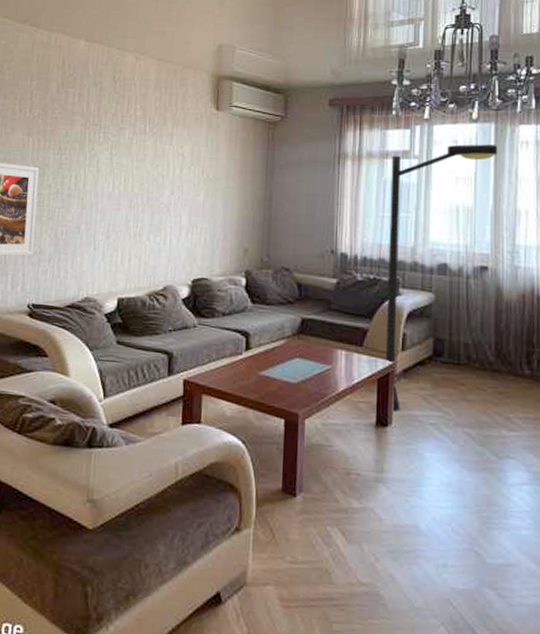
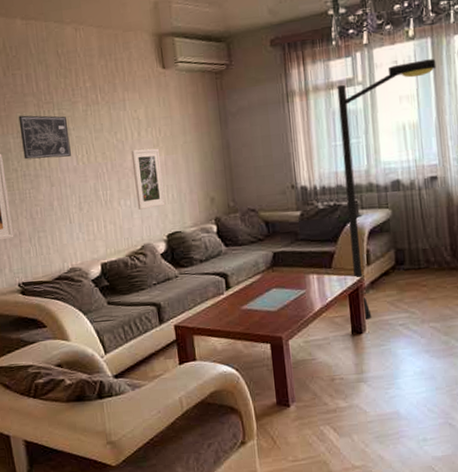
wall art: none [60,133,111,181] -> present [18,115,71,160]
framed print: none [166,185,199,249] -> present [131,148,165,210]

